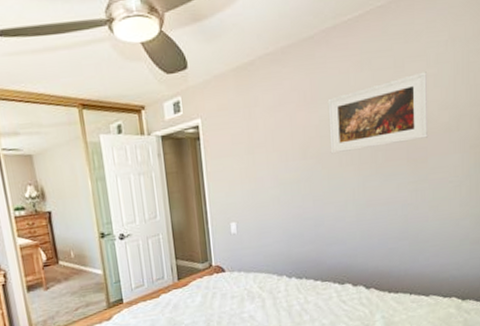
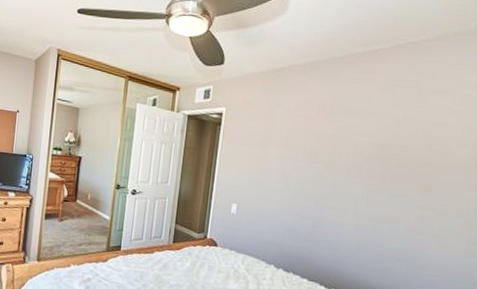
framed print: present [327,72,427,154] -> none [340,107,451,169]

